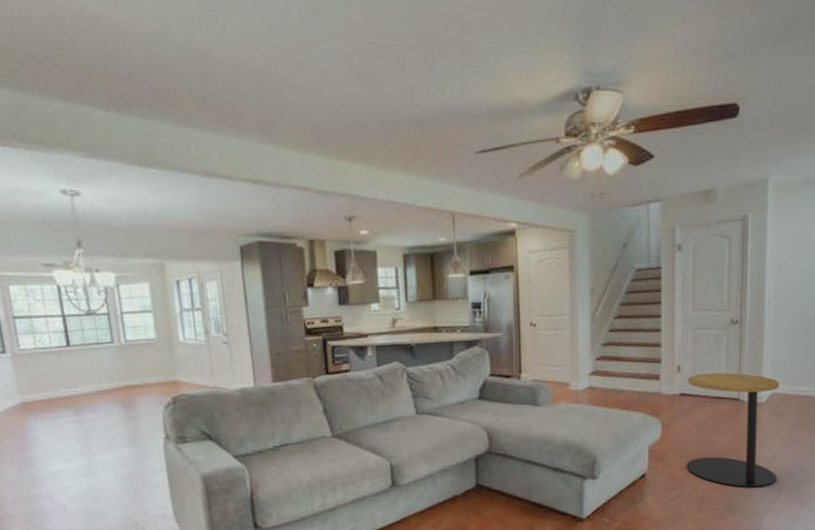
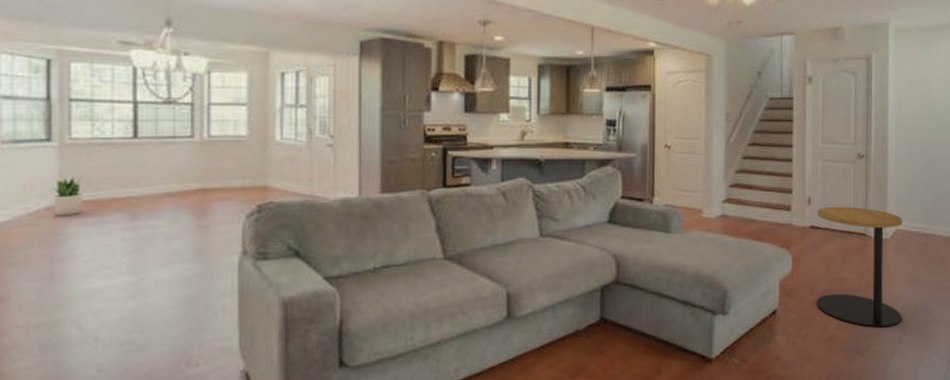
planter: none [13,380,38,414] -> present [53,175,83,217]

